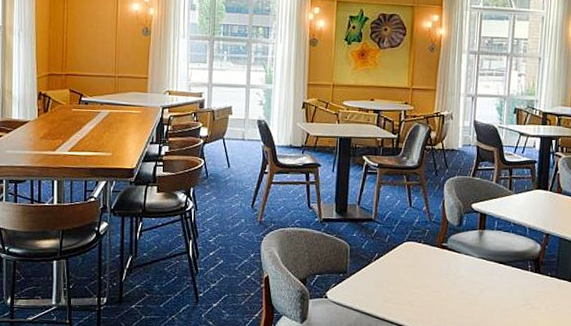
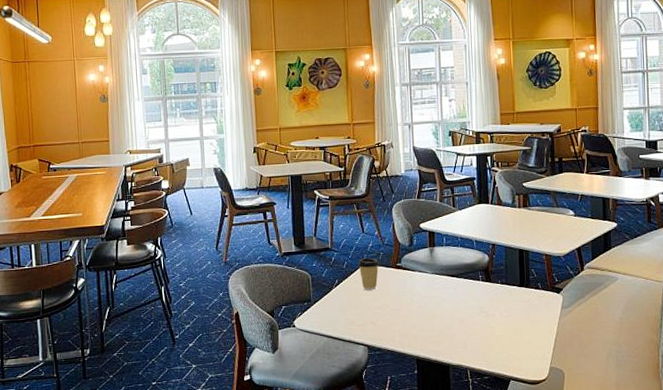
coffee cup: none [400,233,425,268] -> present [357,258,380,290]

